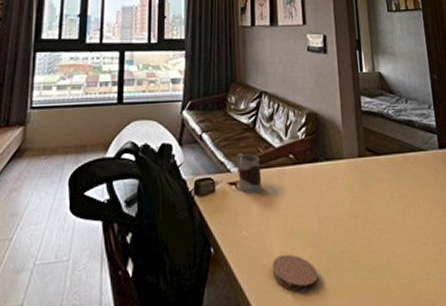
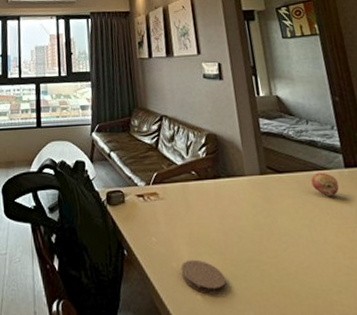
mug: present [237,153,263,195] -> none [142,169,168,206]
fruit: none [407,153,433,179] -> present [310,172,340,196]

